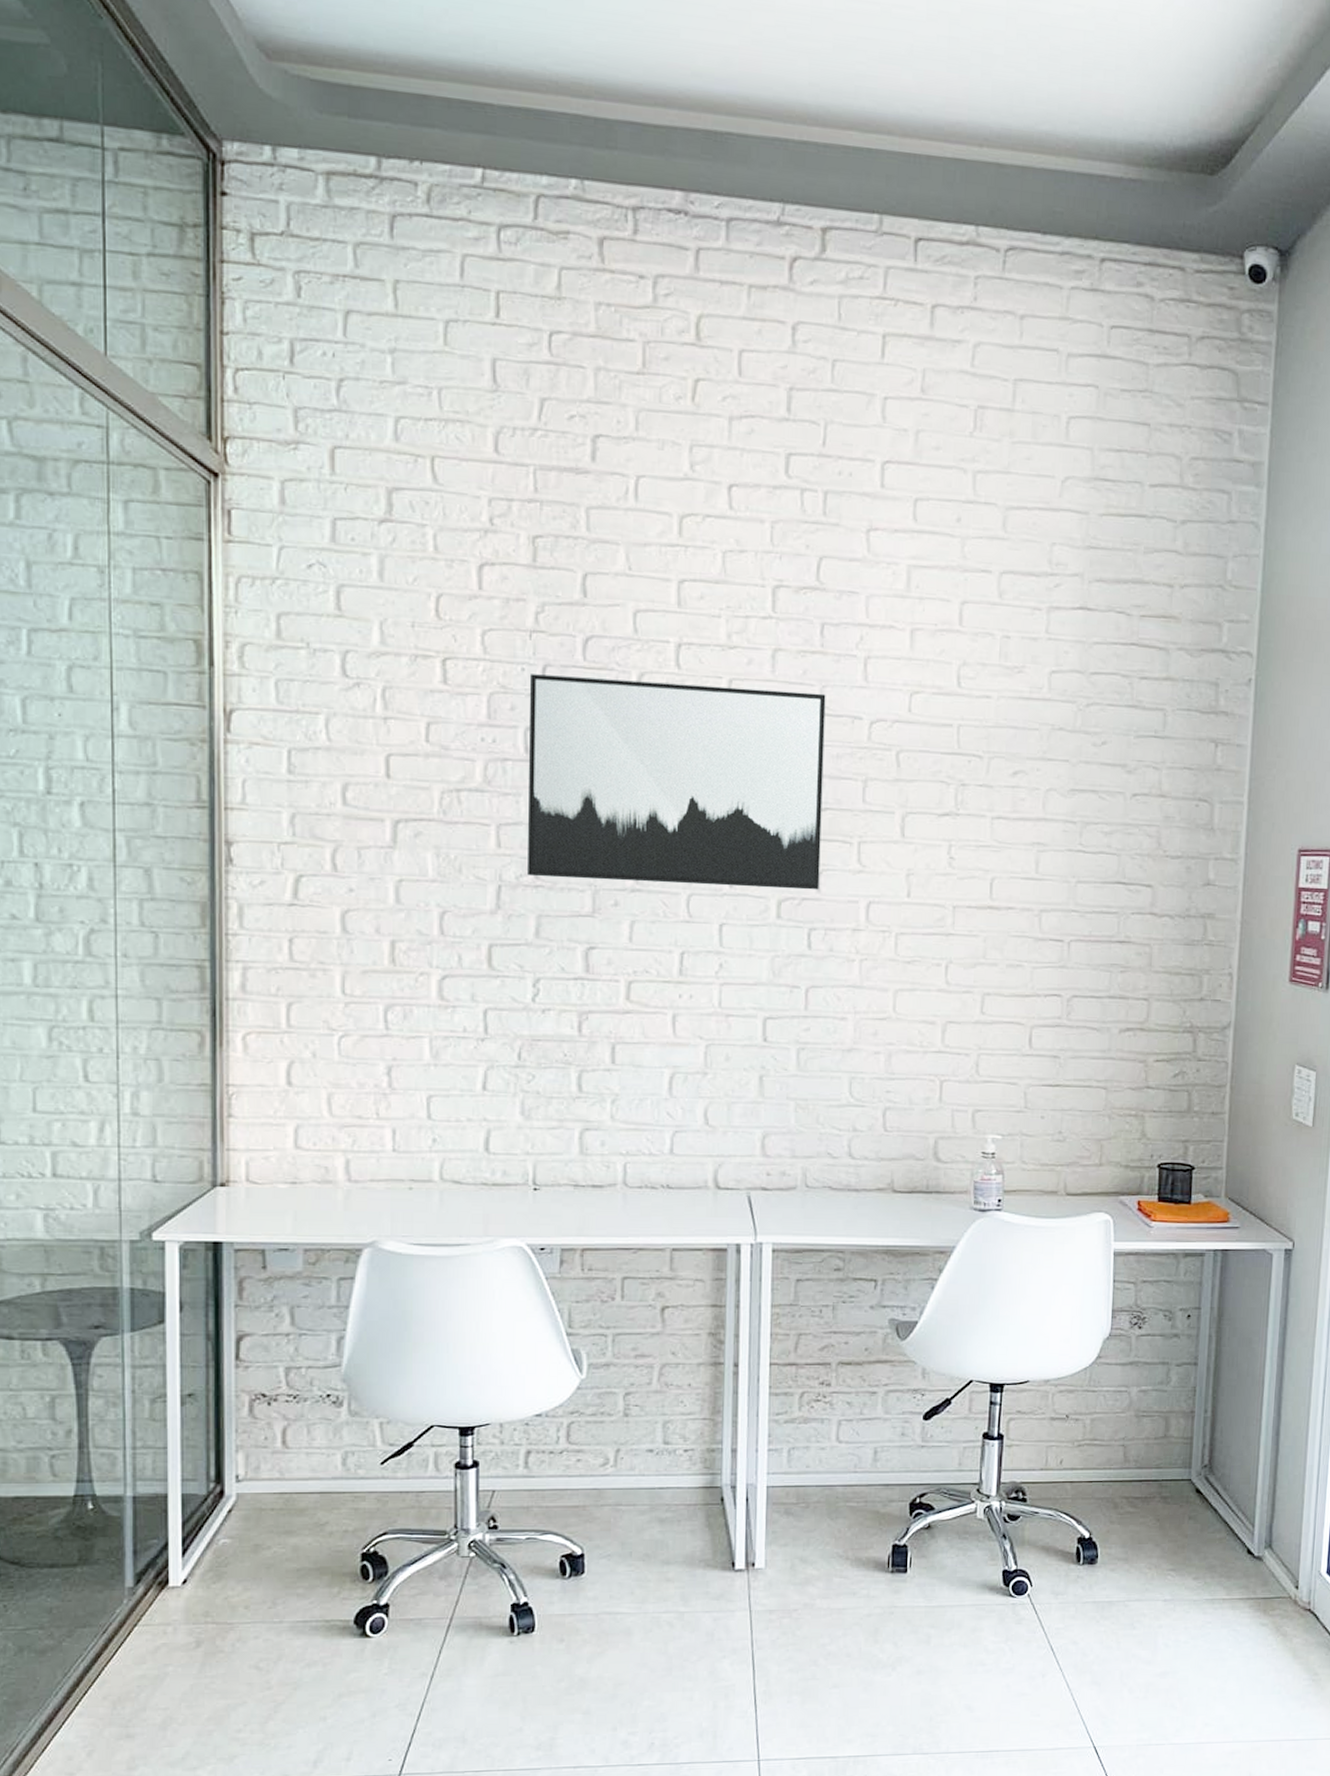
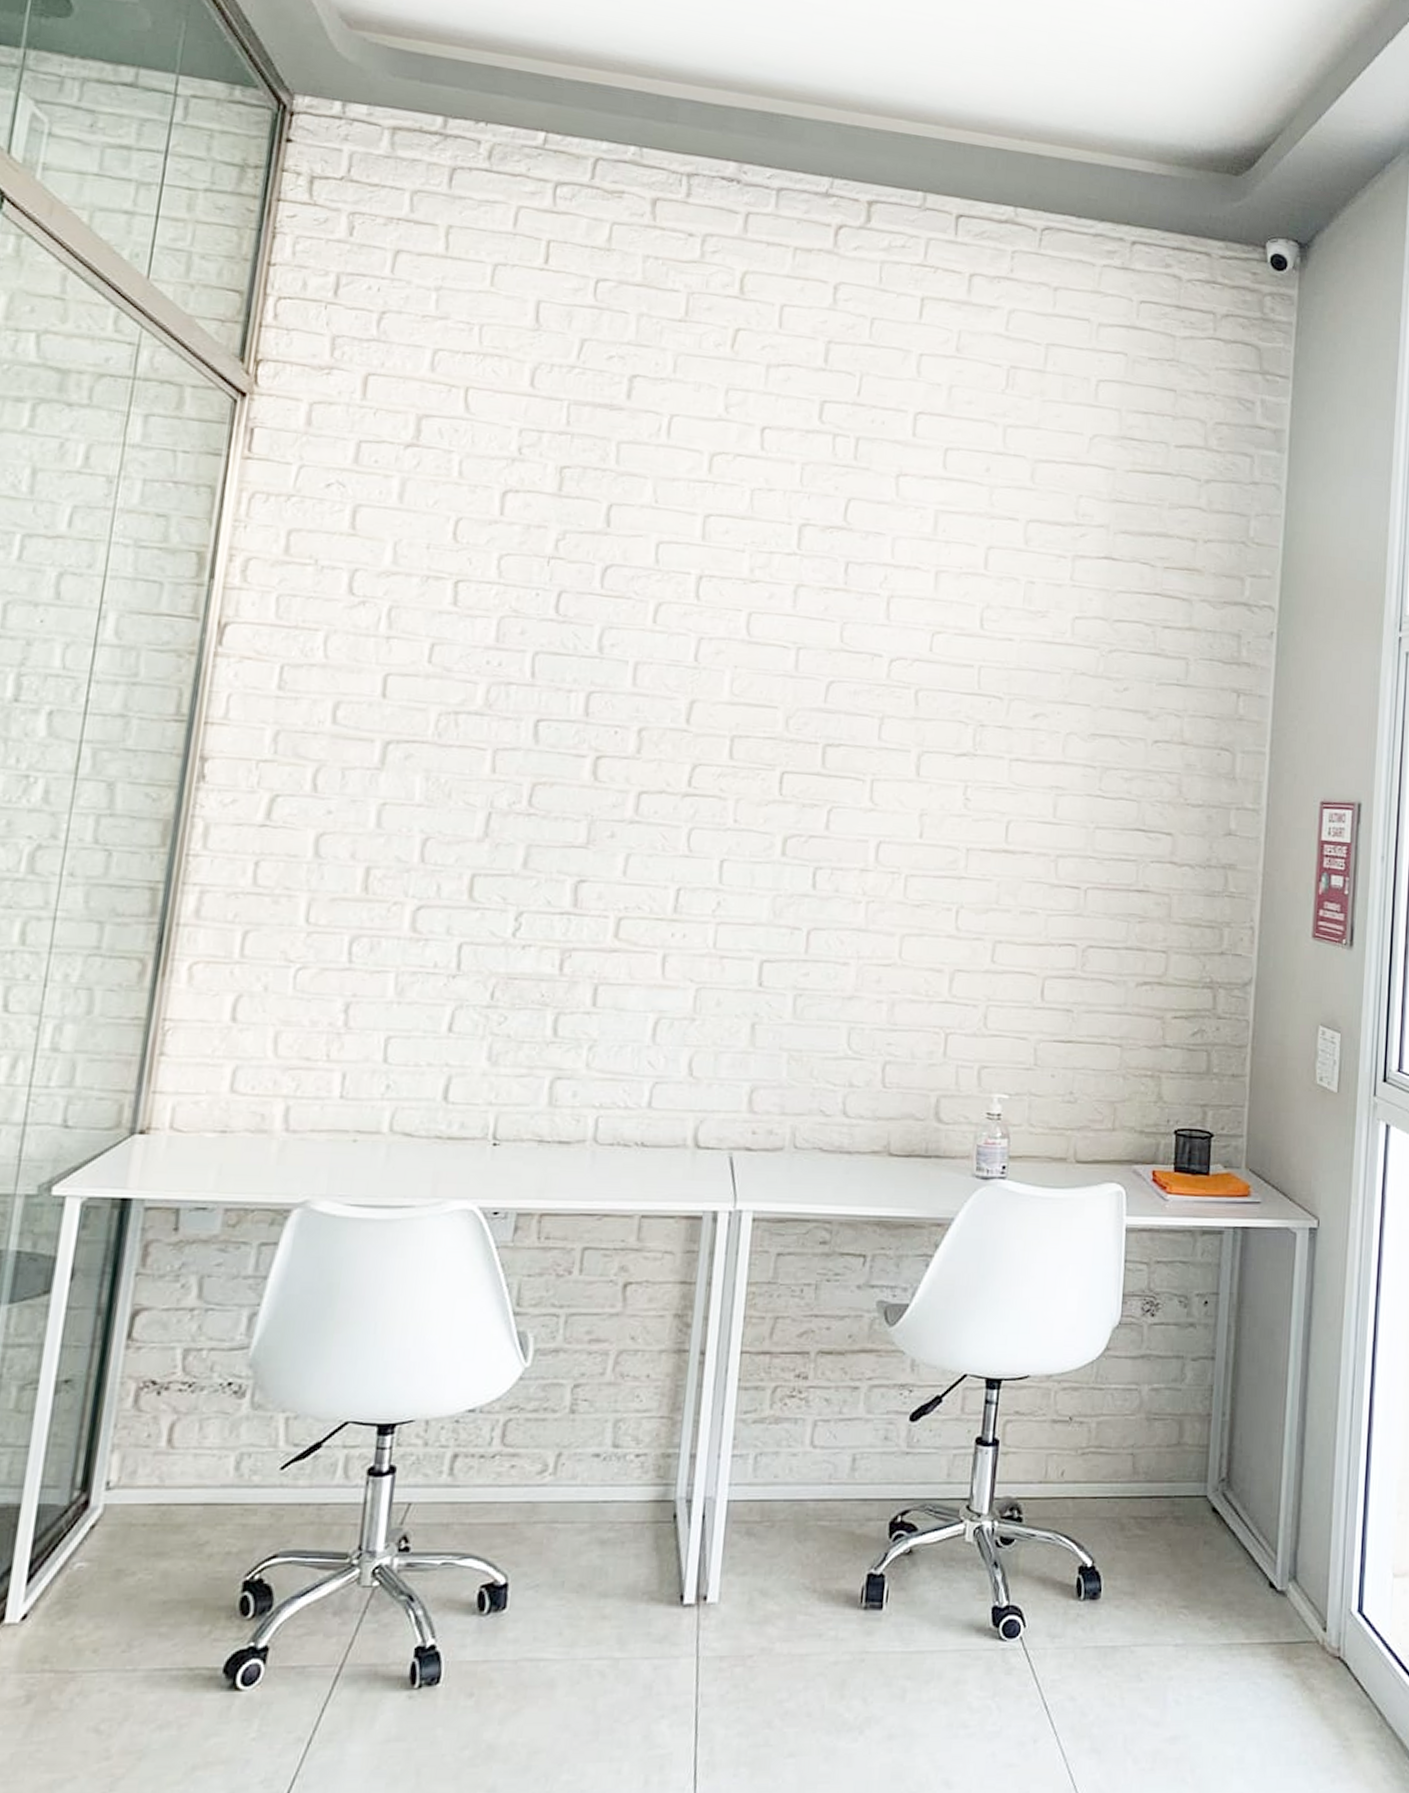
wall art: present [528,674,826,890] -> none [521,599,847,828]

